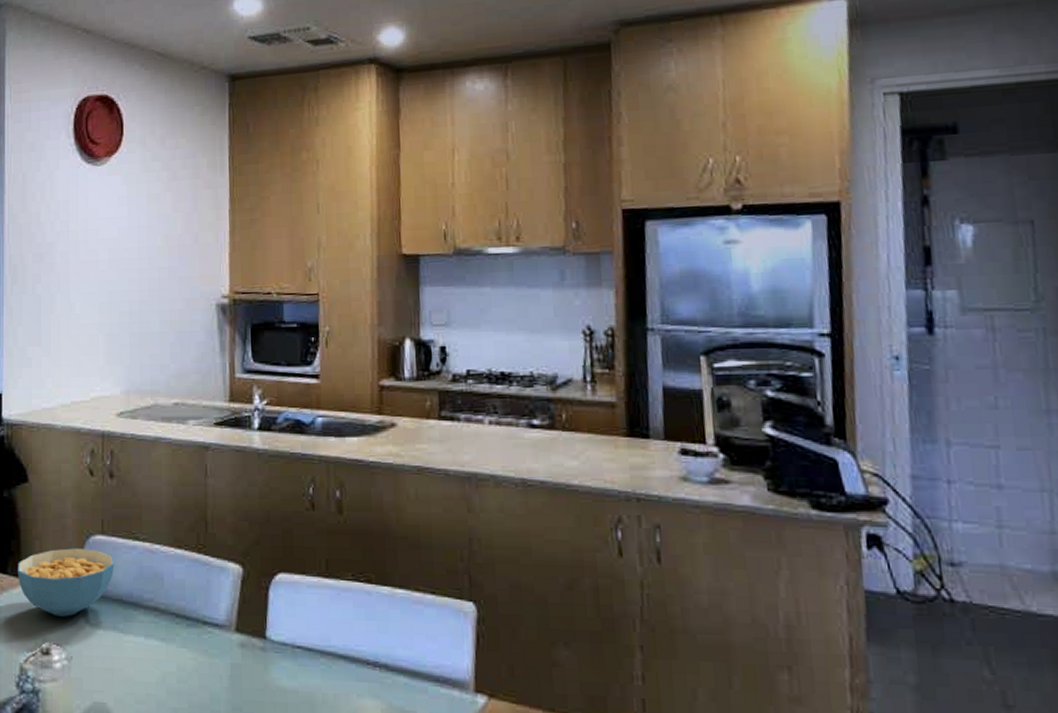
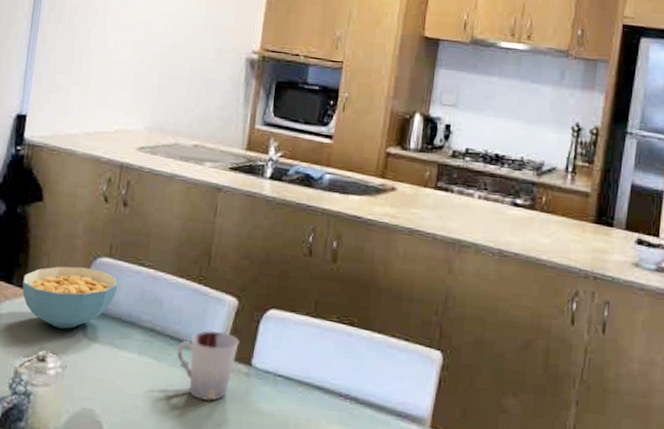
cup: none [184,603,250,683] -> present [176,330,240,401]

